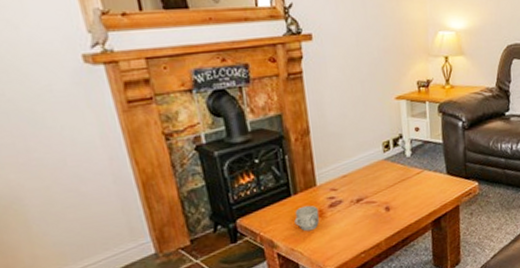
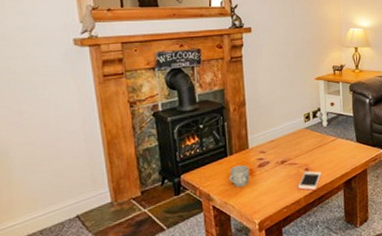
cell phone: none [376,209,405,232] -> present [297,171,322,191]

